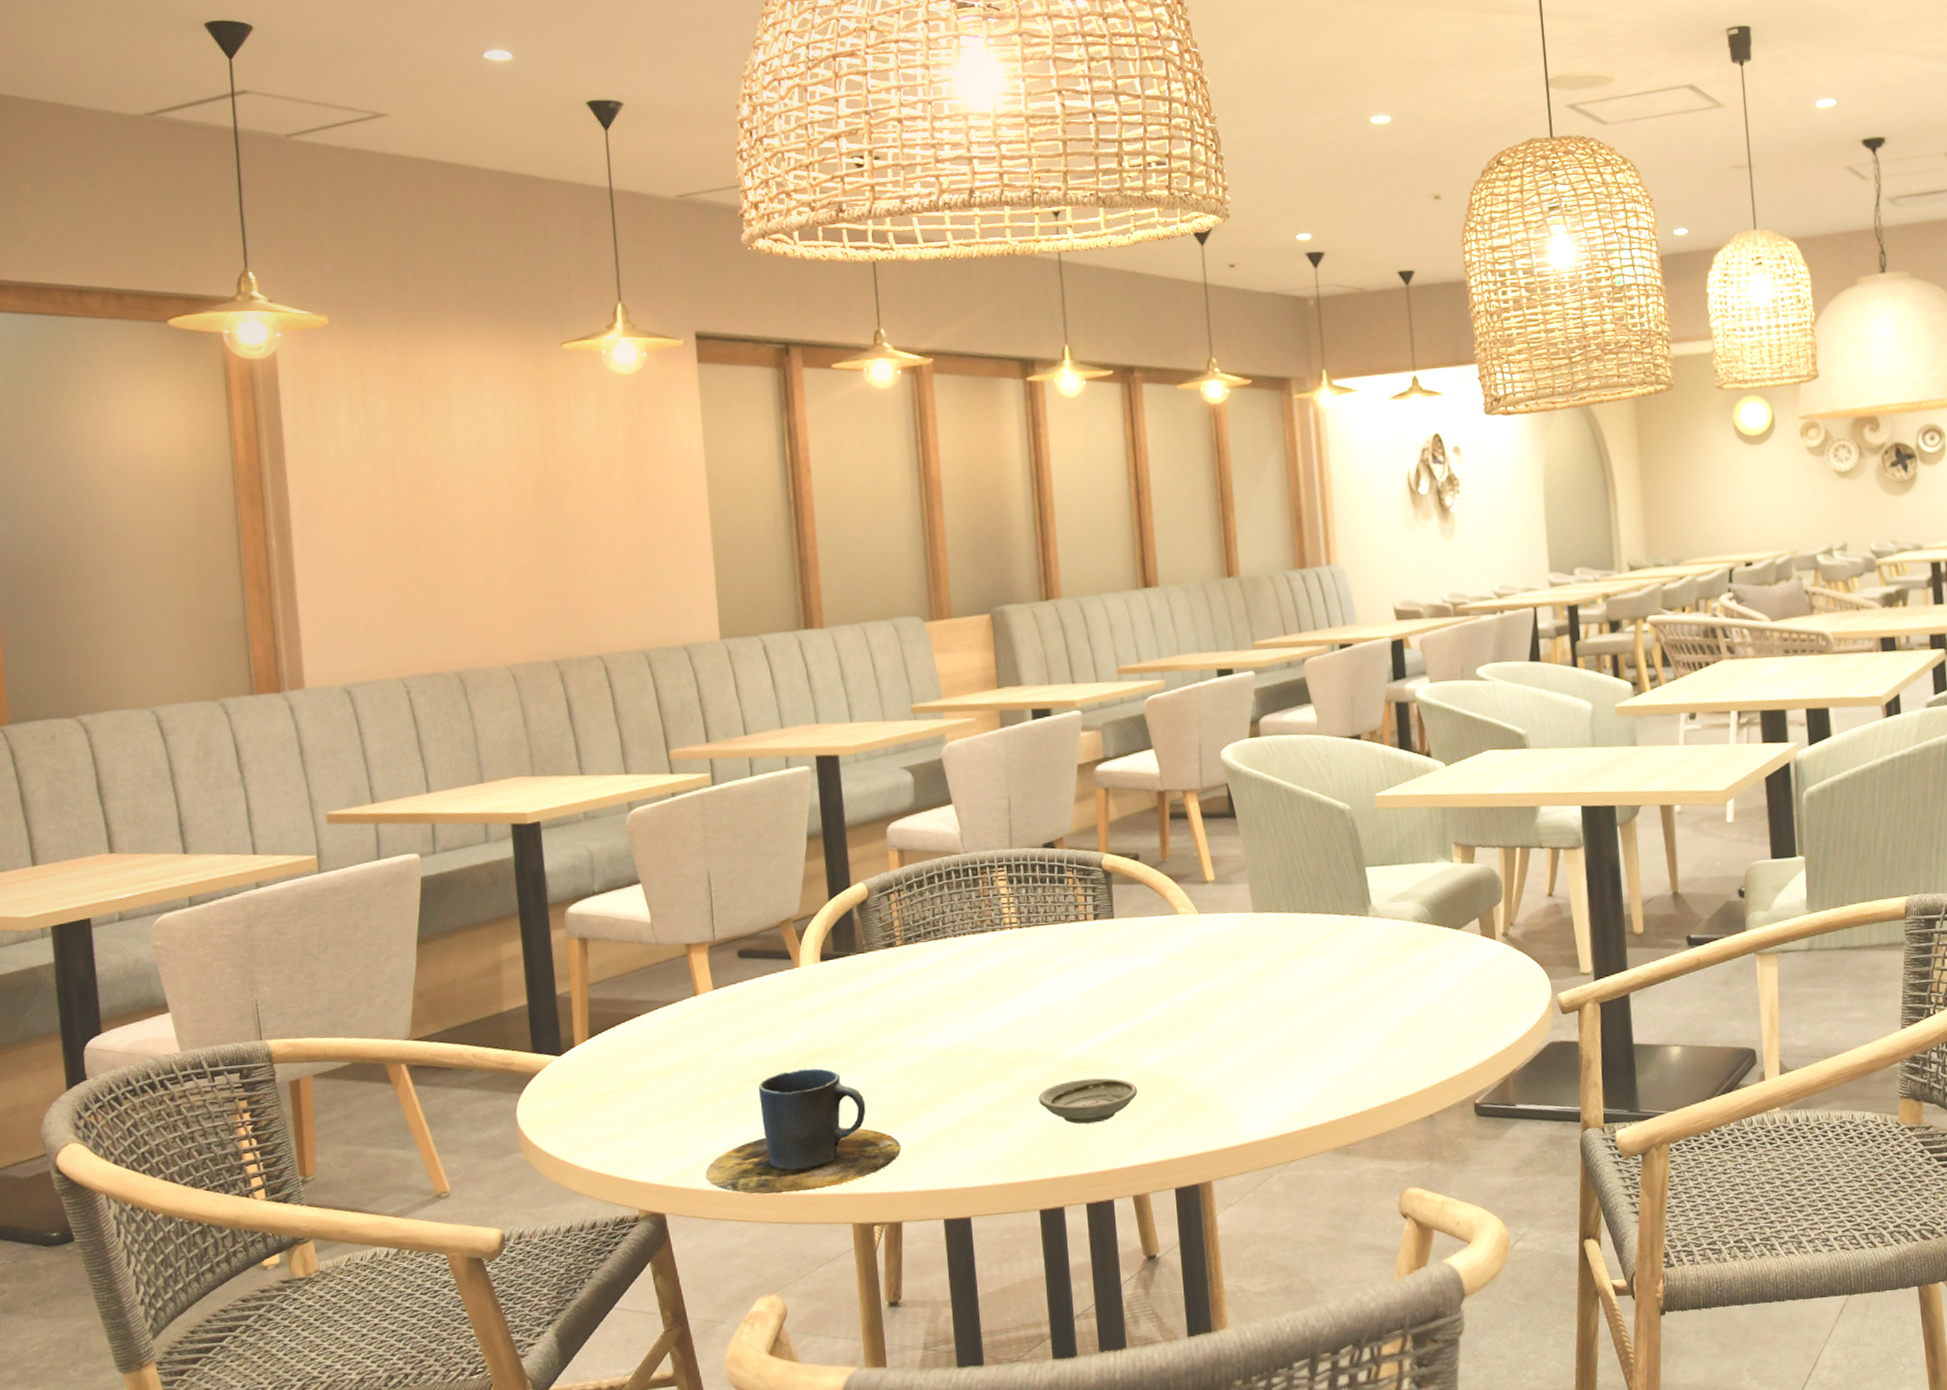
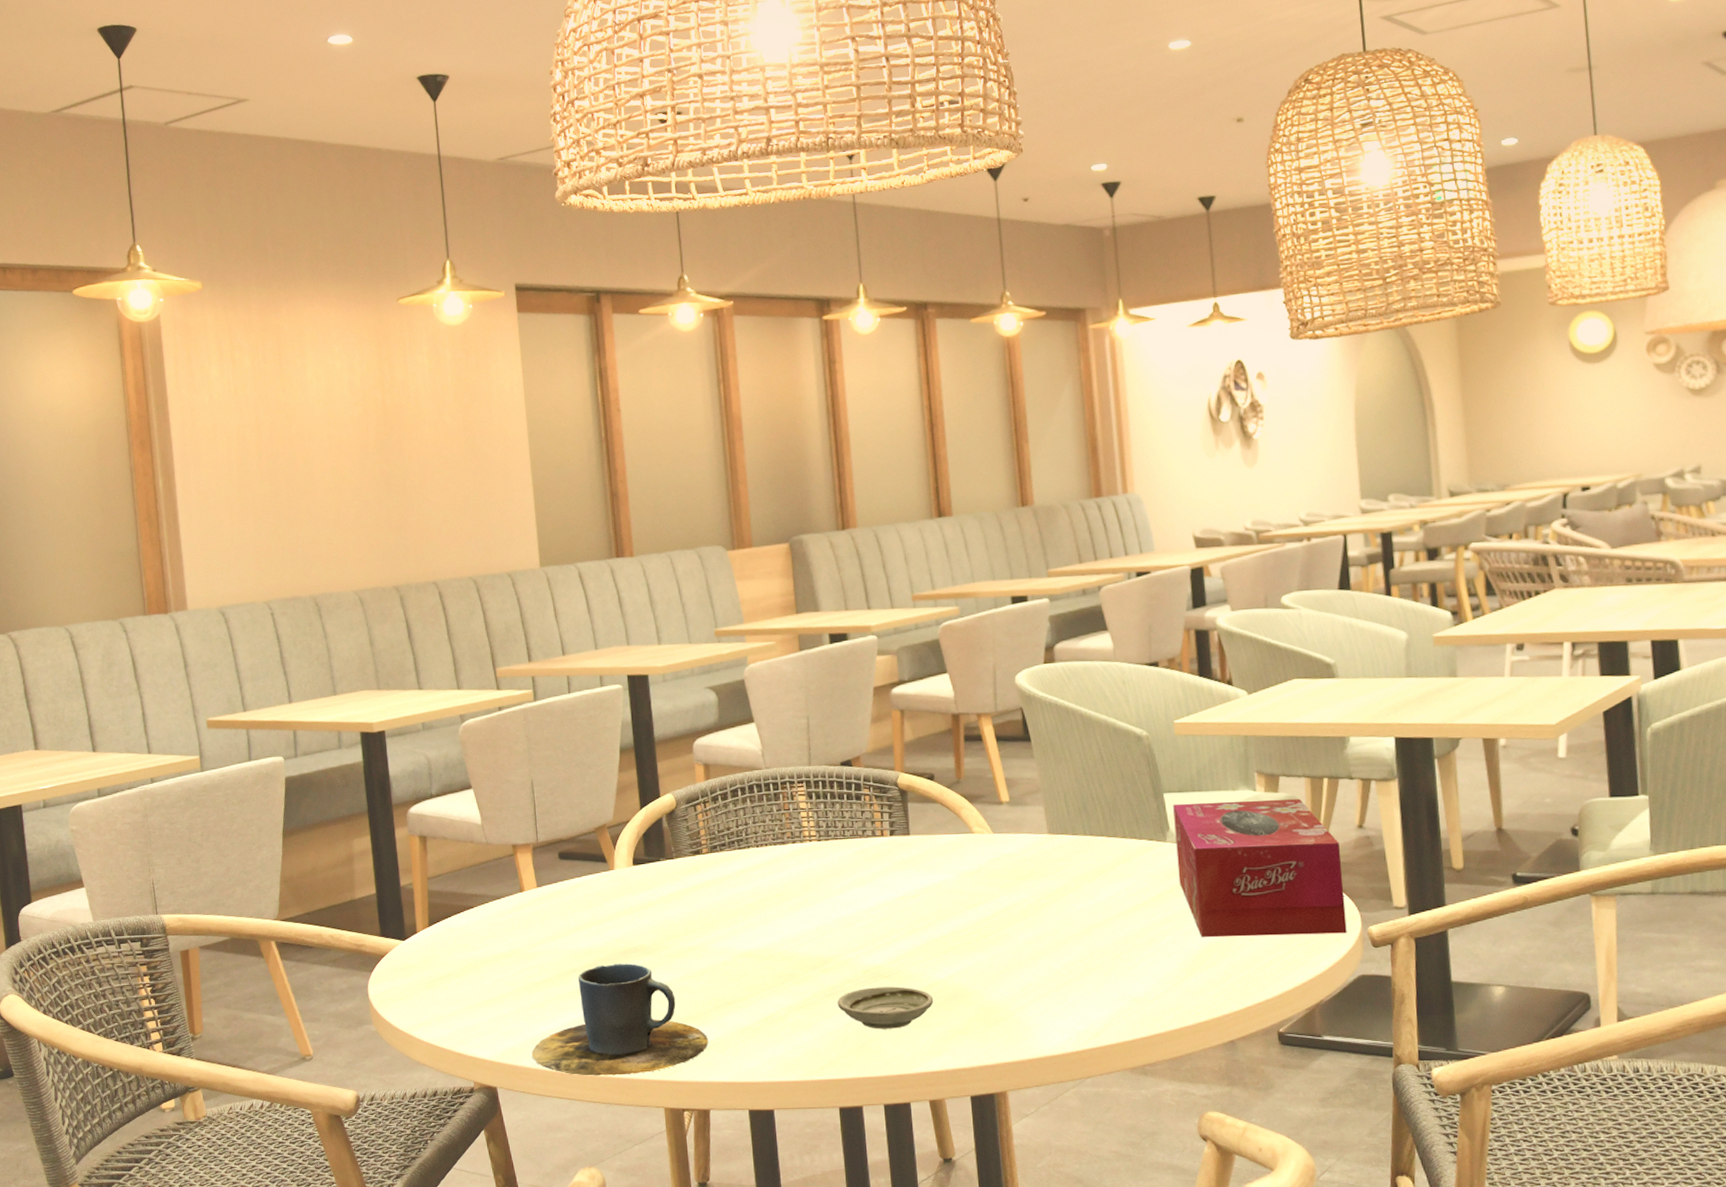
tissue box: none [1375,868,1538,1011] -> present [1173,798,1347,937]

